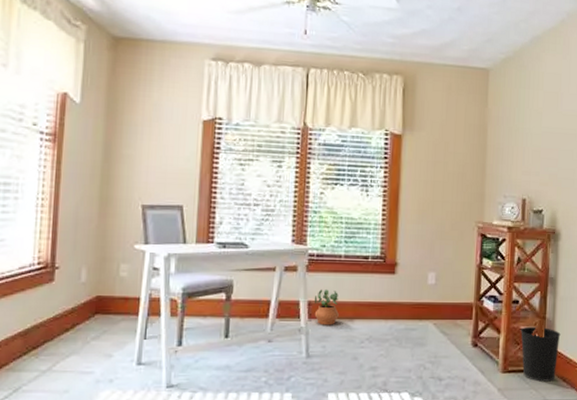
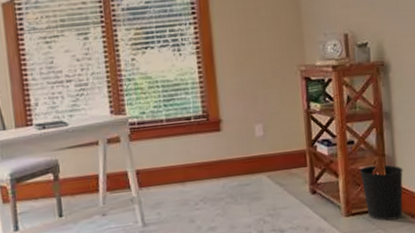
potted plant: present [314,289,340,325] -> none [141,156,170,193]

